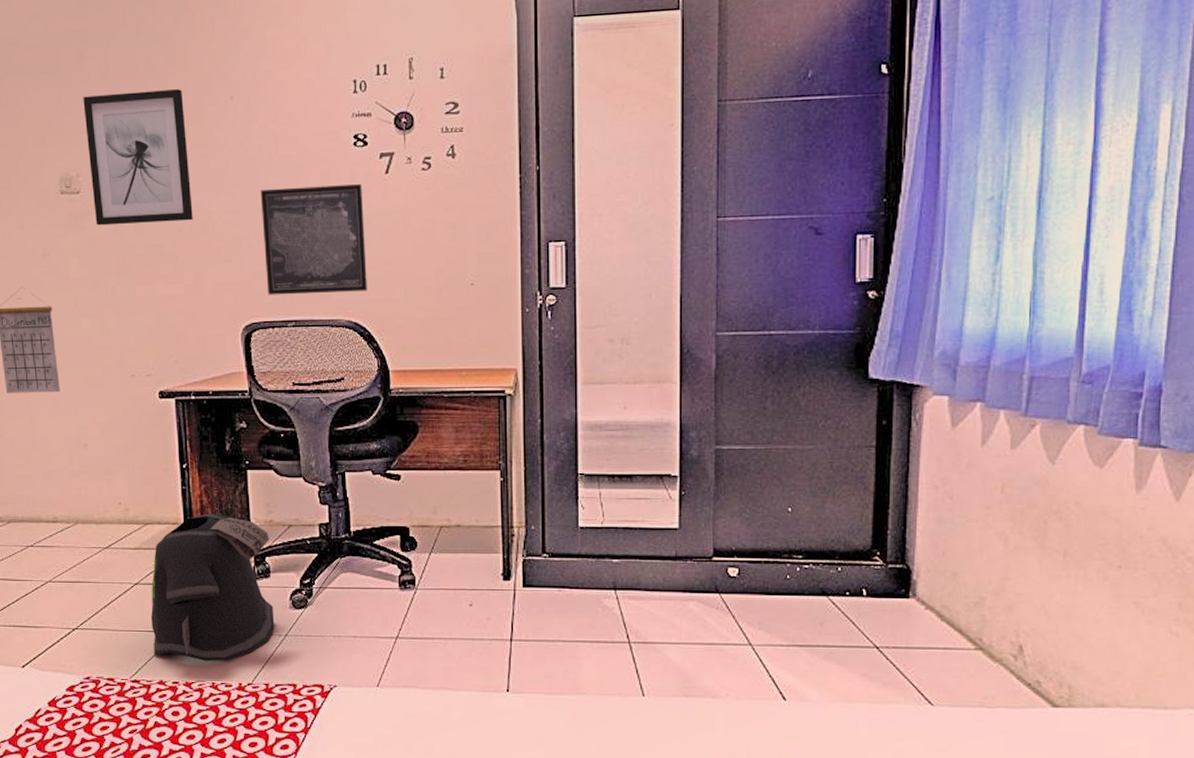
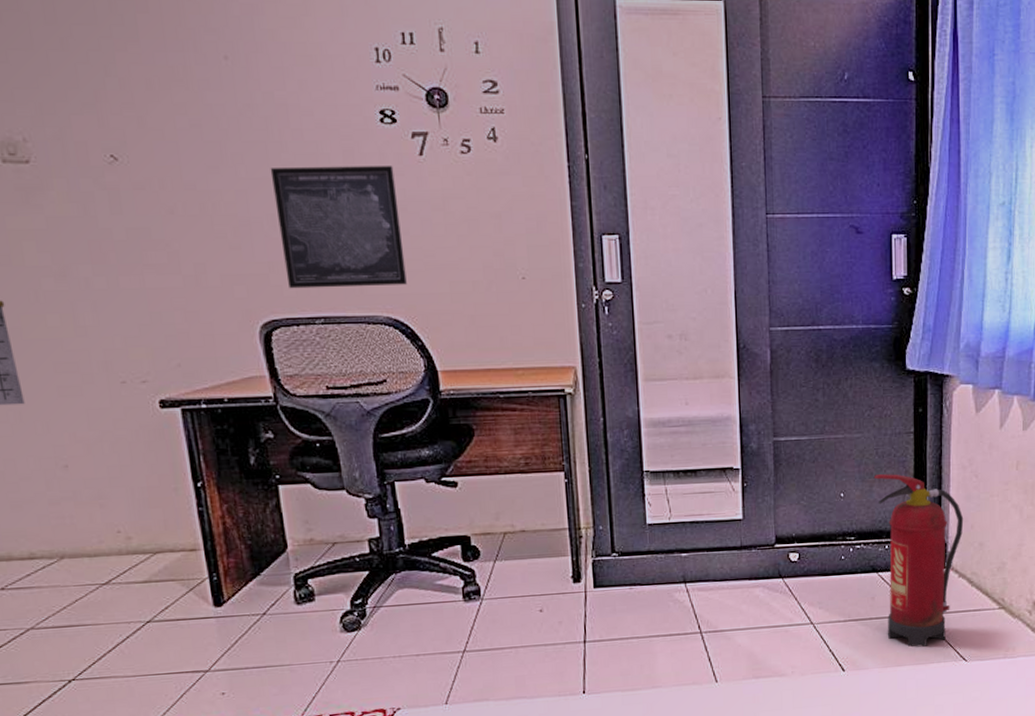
wall art: present [83,89,193,226] -> none [23,41,187,203]
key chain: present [151,513,275,662] -> none [168,535,325,700]
fire extinguisher: none [826,490,934,683] -> present [873,474,964,647]

